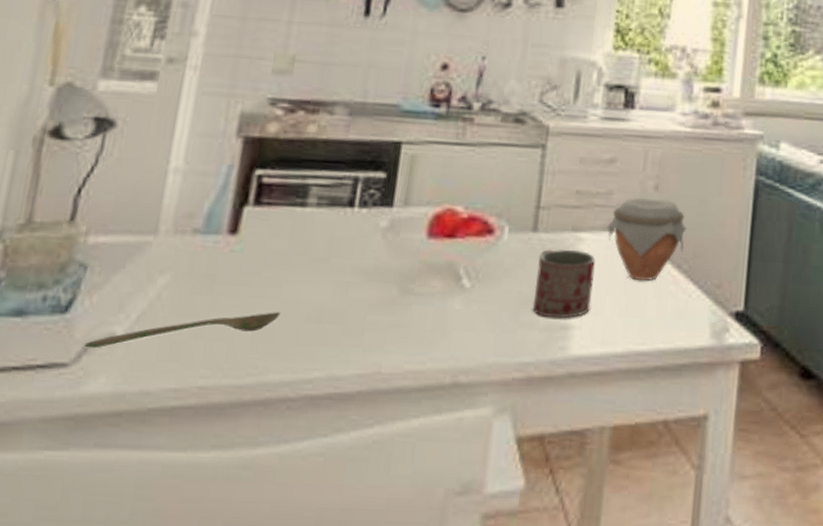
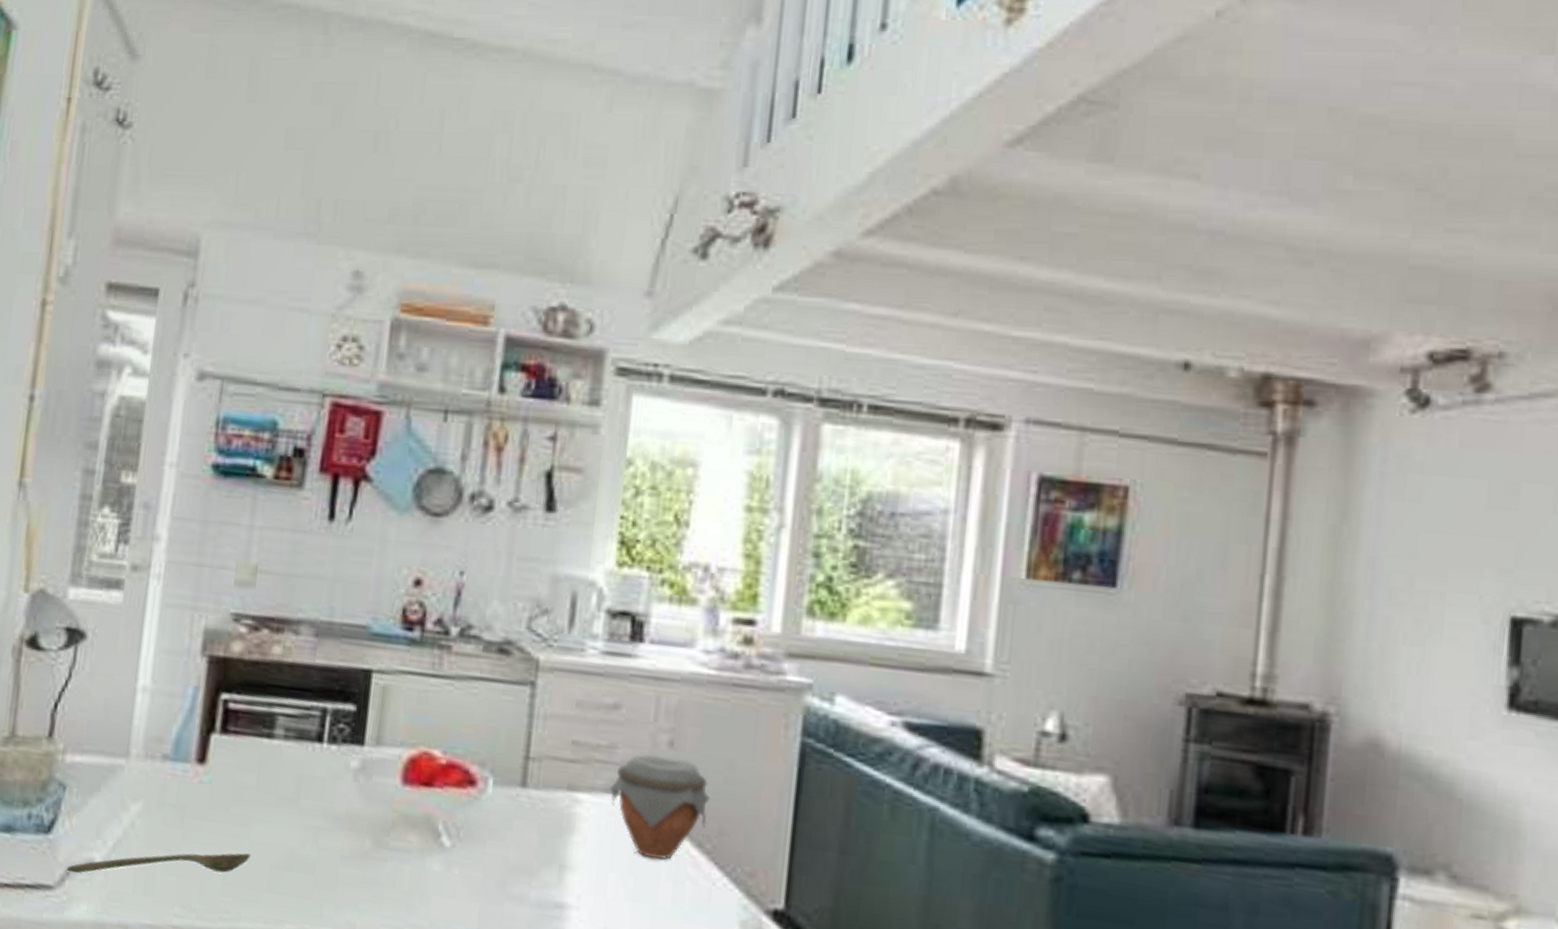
mug: present [532,249,596,319] -> none [521,809,596,896]

